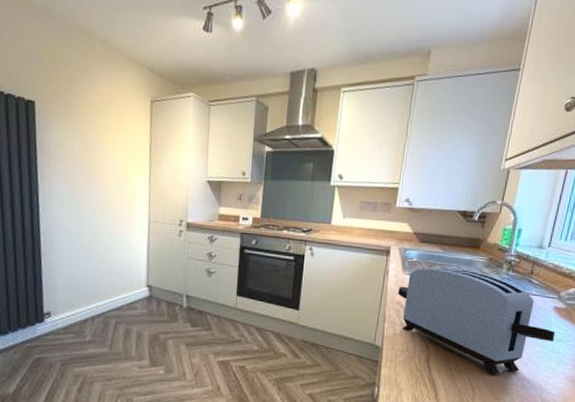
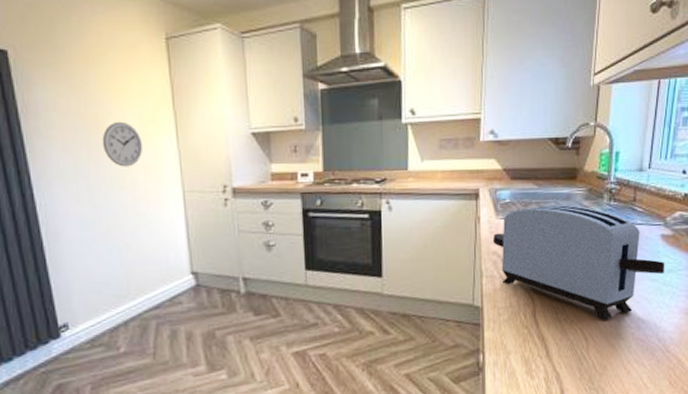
wall clock: none [93,161,124,198] -> present [102,121,144,167]

